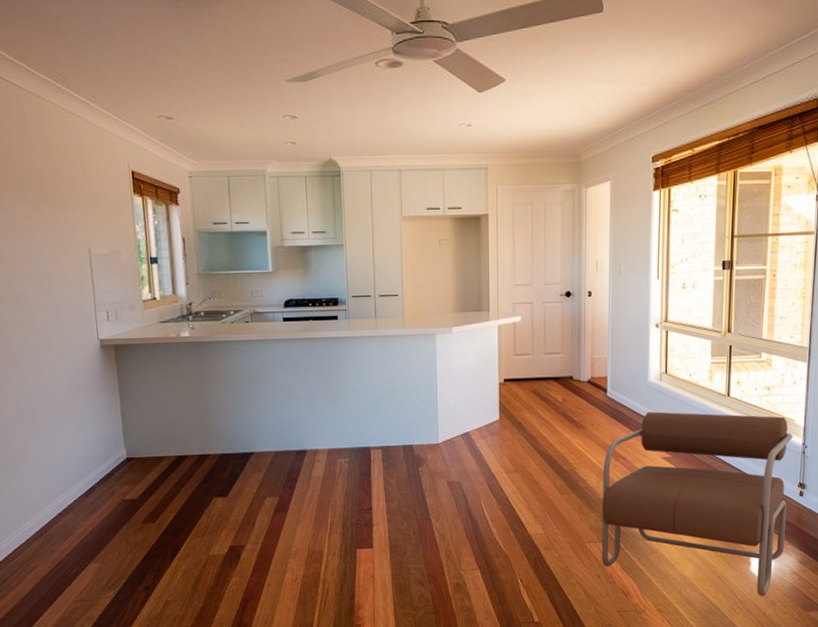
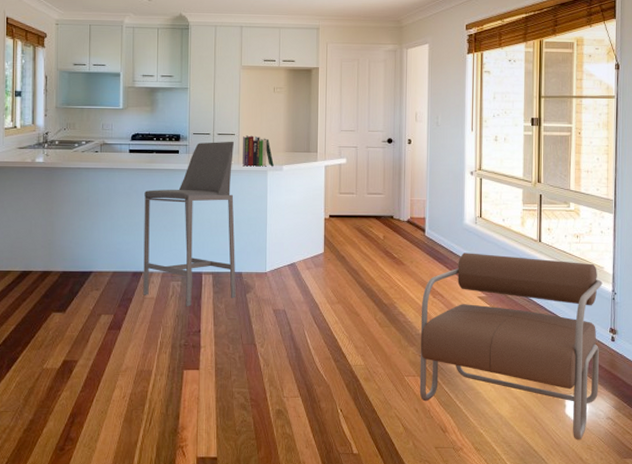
bar stool: none [303,302,407,483] -> present [143,141,236,306]
books: none [407,295,442,331] -> present [243,135,274,167]

